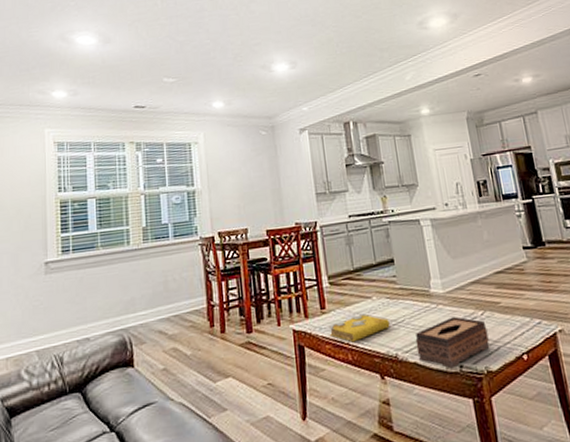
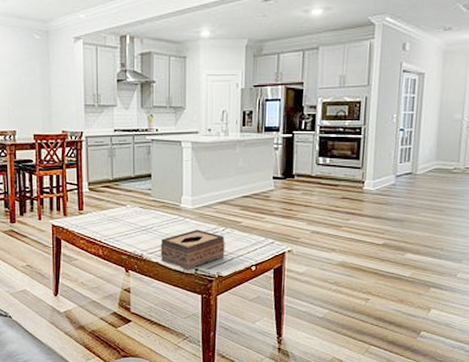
spell book: present [328,313,390,343] -> none [84,218,139,241]

